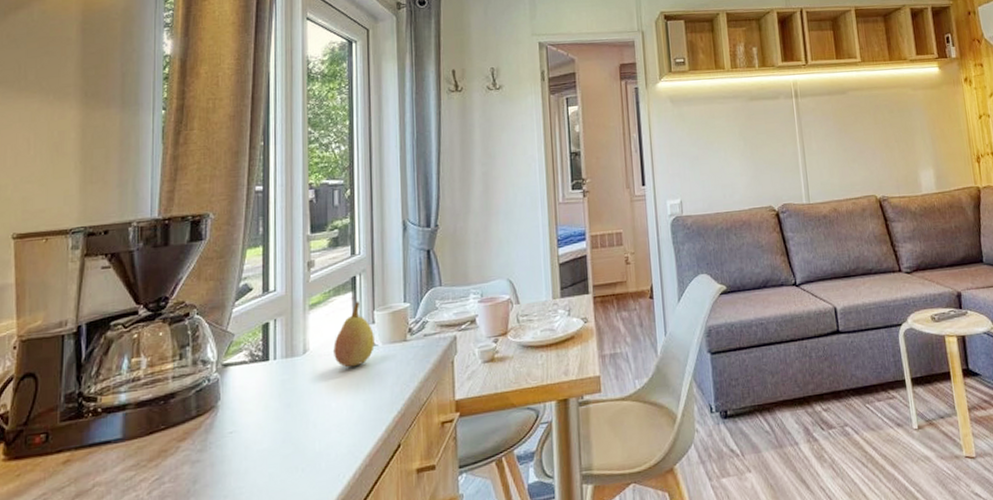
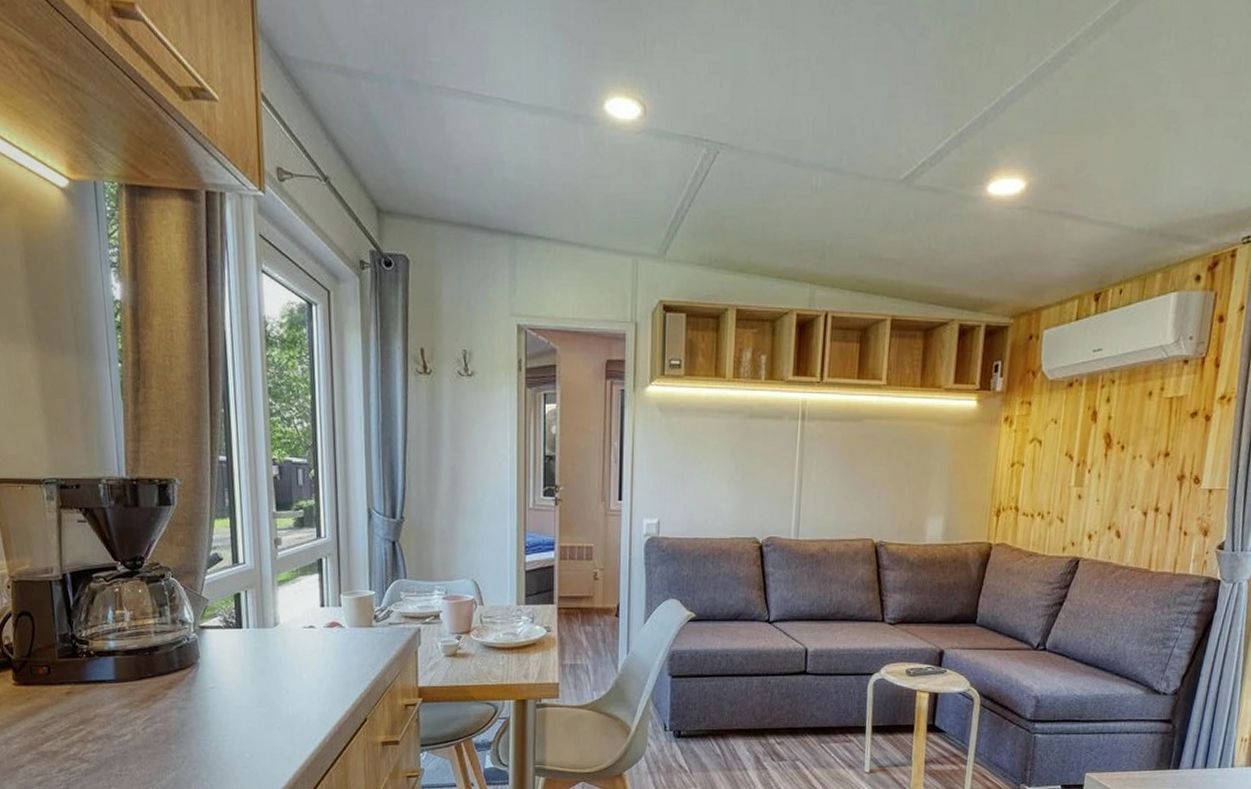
fruit: present [333,301,374,368] -> none [302,583,341,644]

